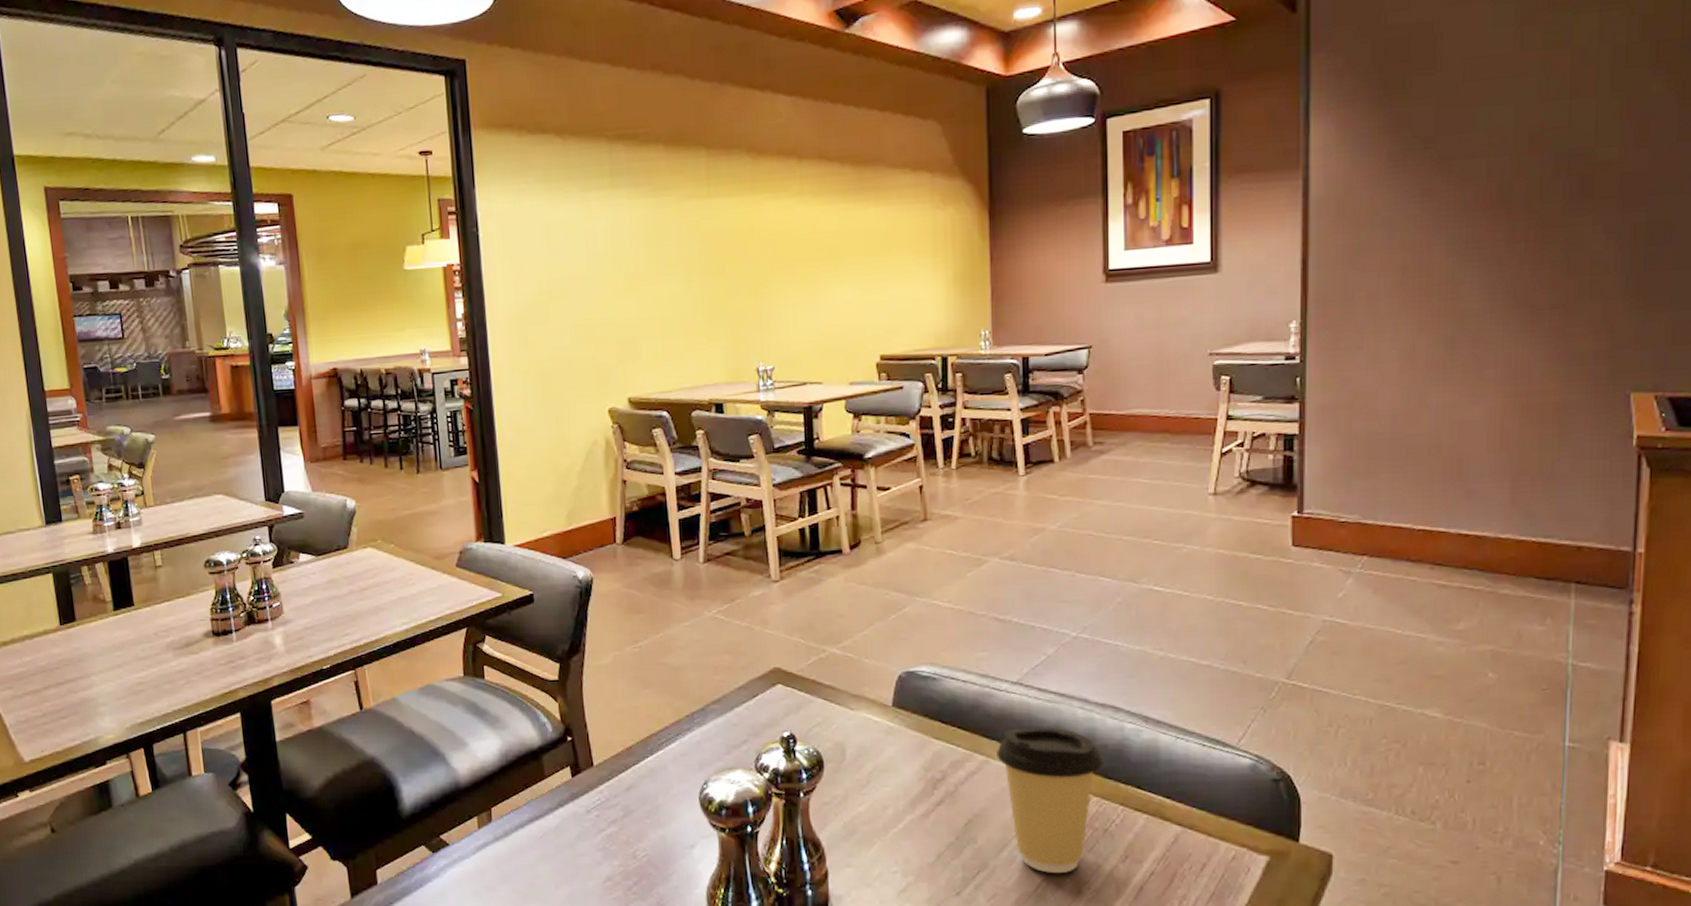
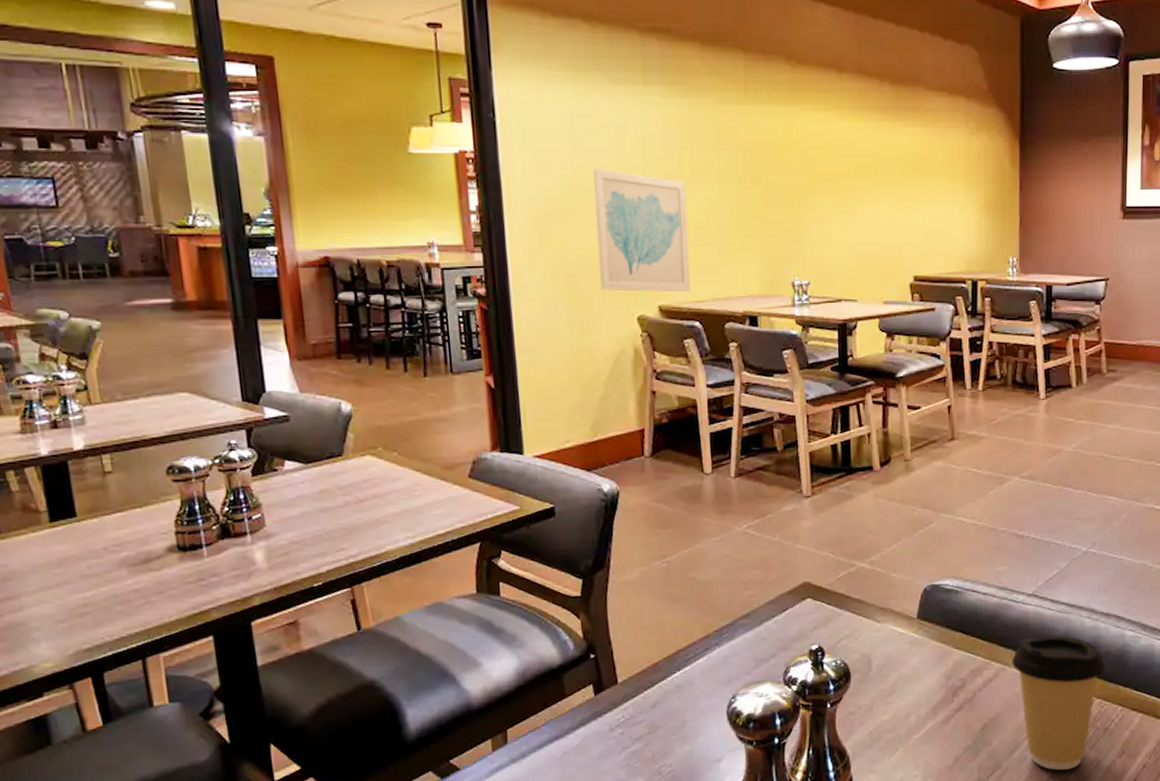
wall art: none [566,271,658,386] -> present [593,168,691,293]

